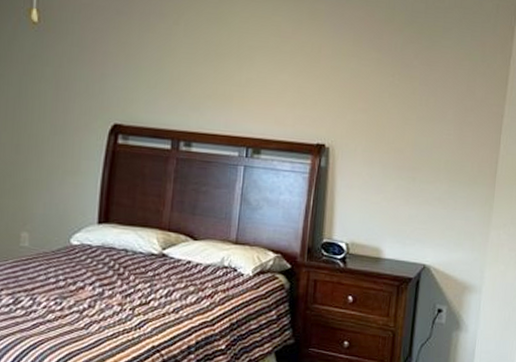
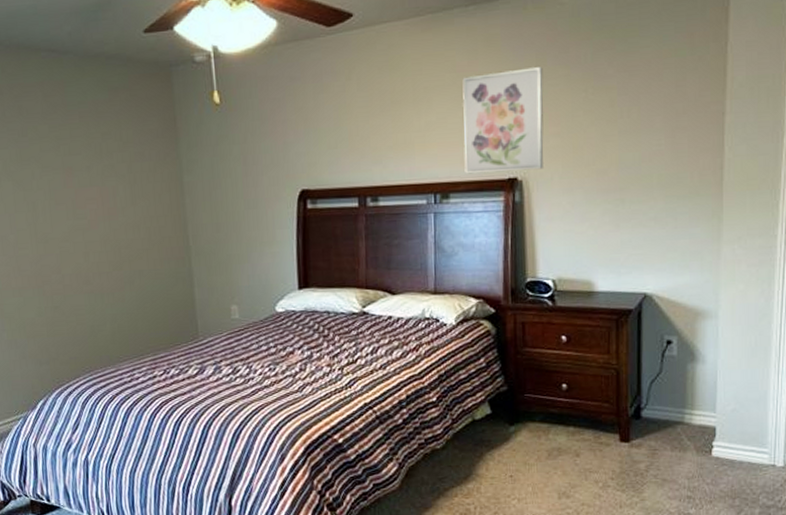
wall art: none [278,43,358,140] -> present [462,67,544,174]

